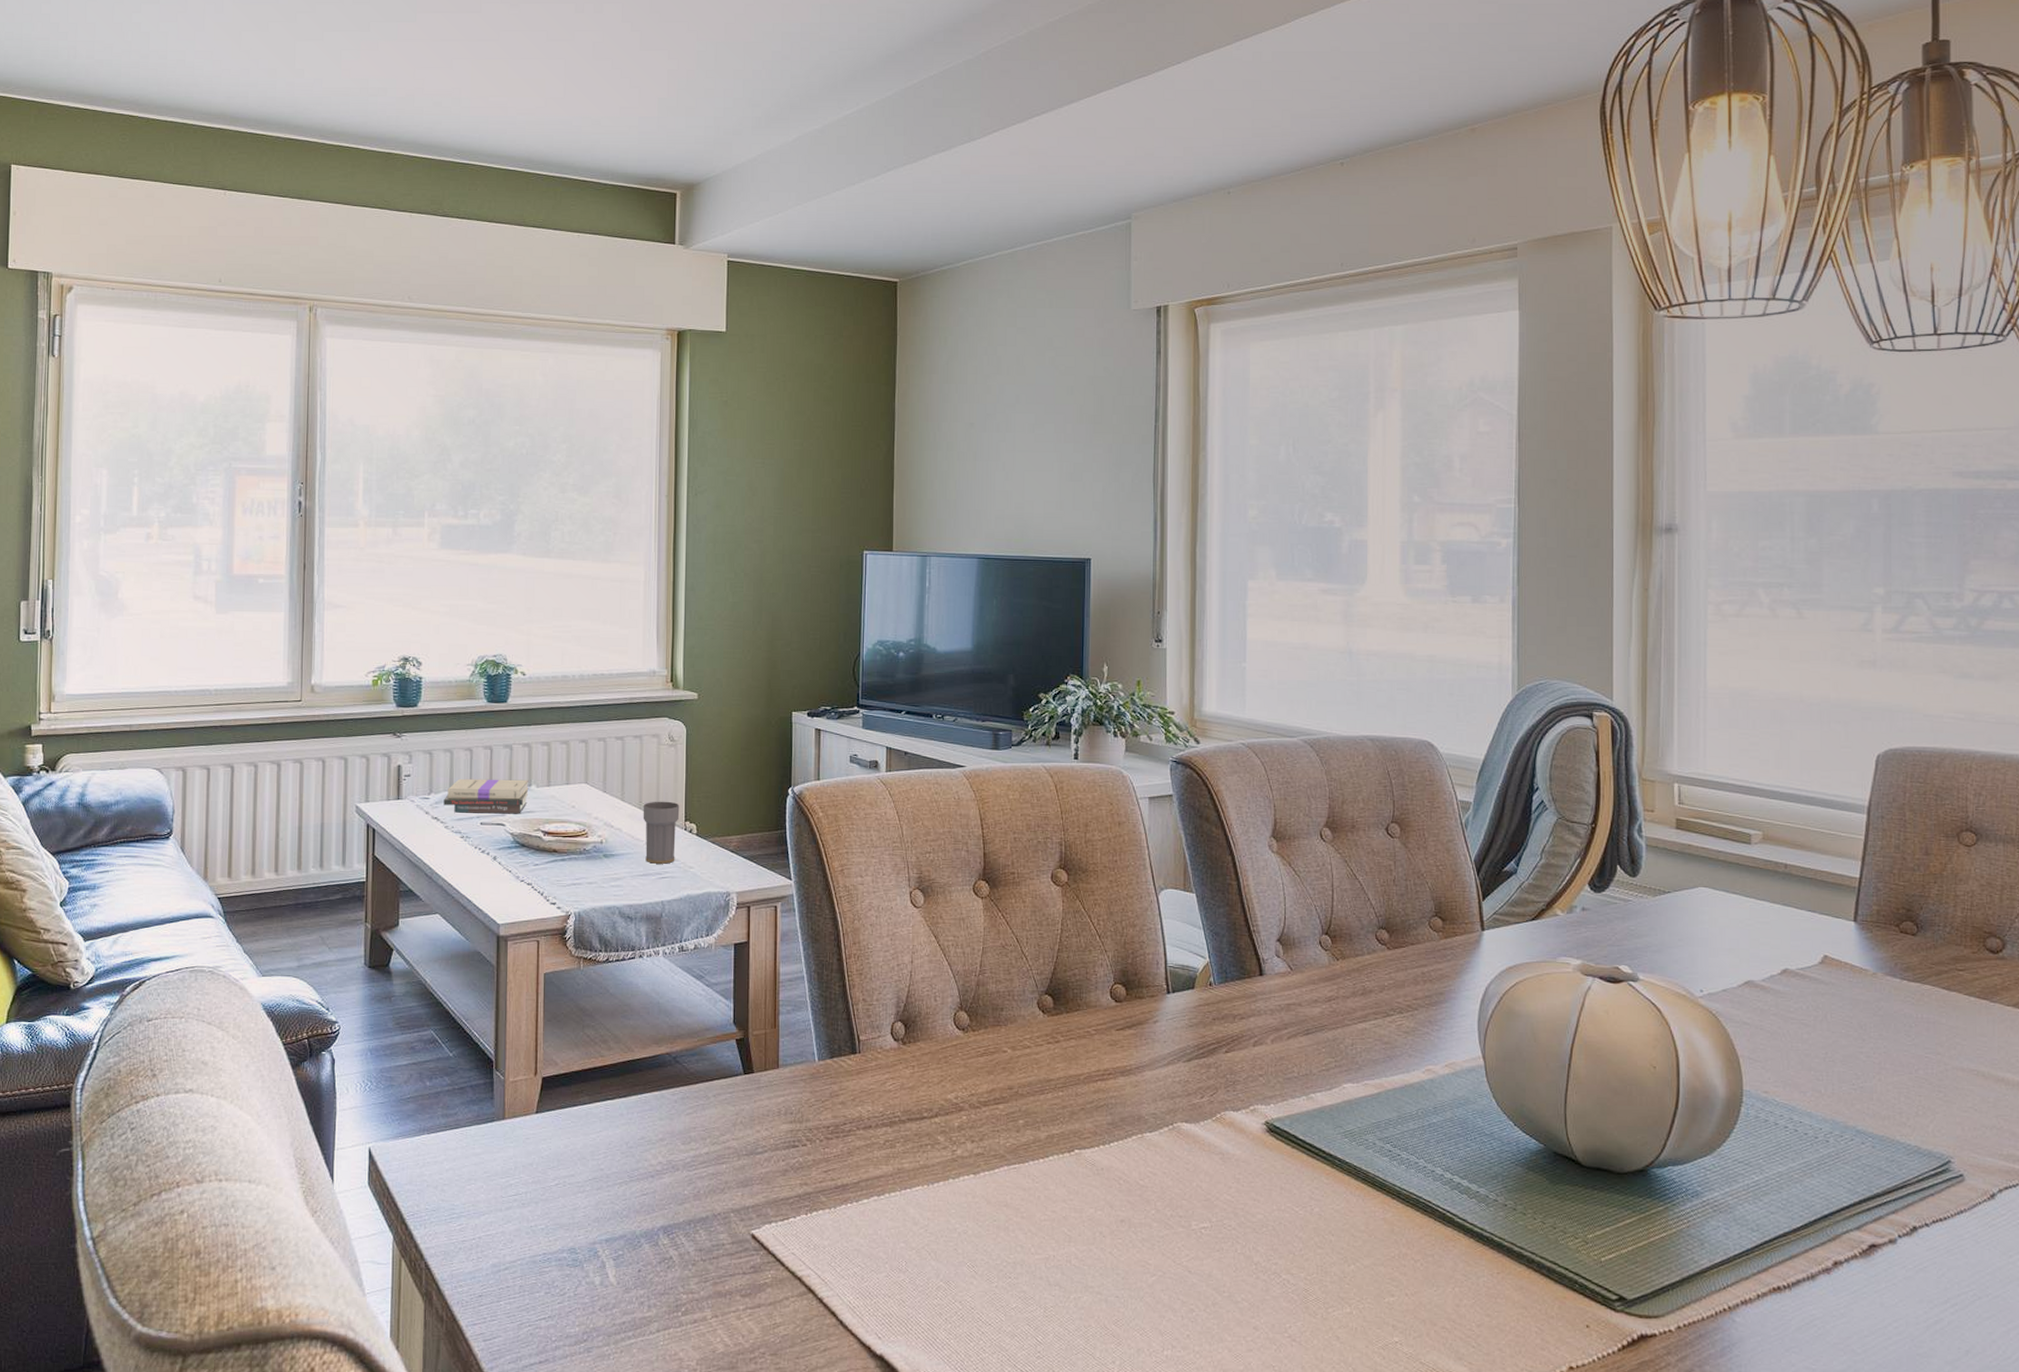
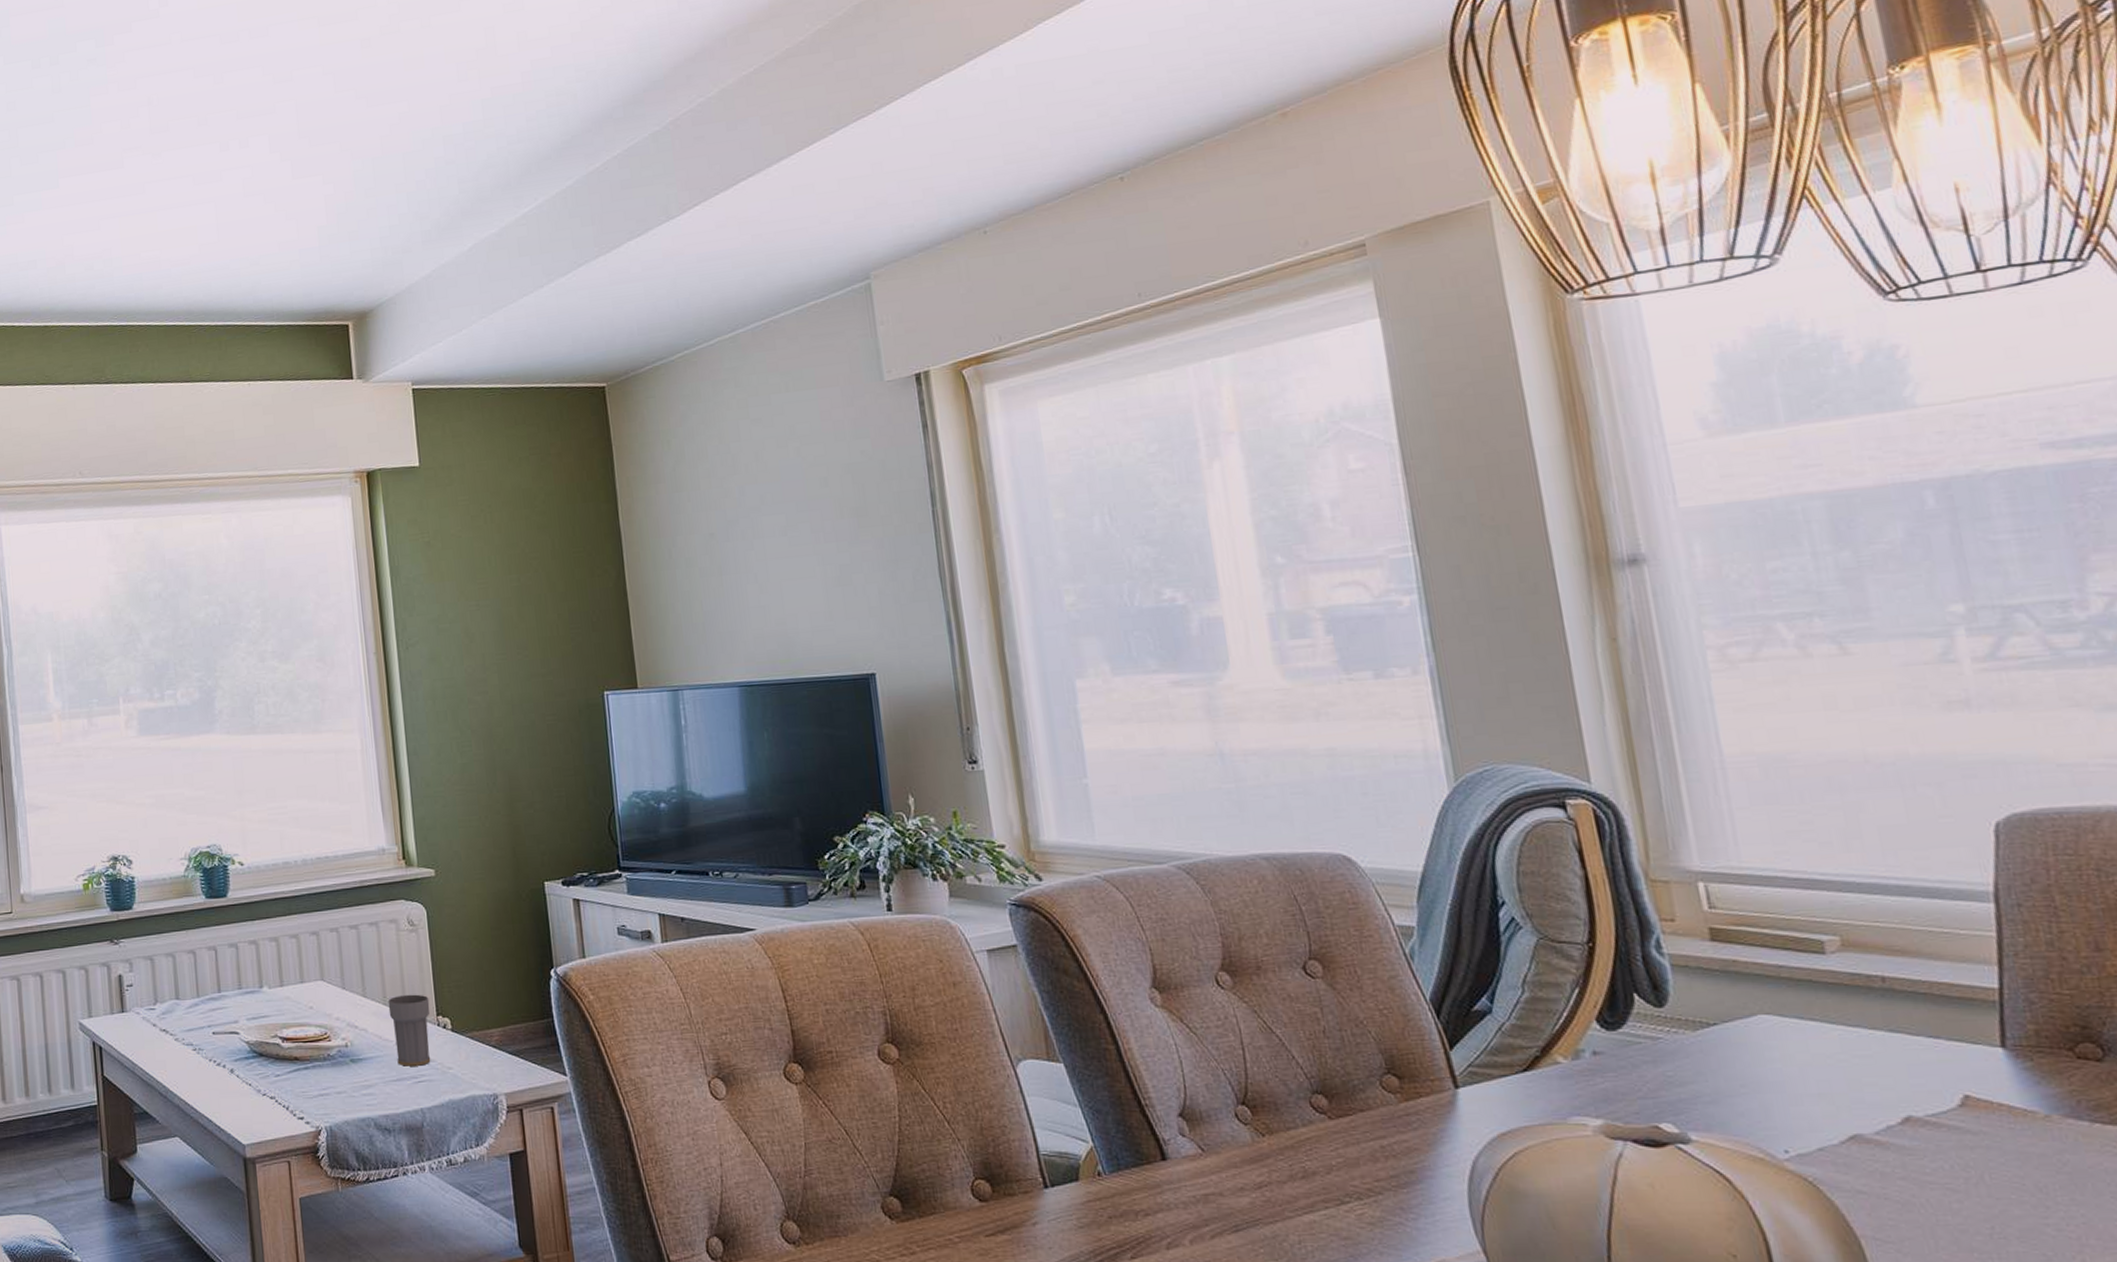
books: present [444,778,529,814] -> none [170,981,261,1023]

